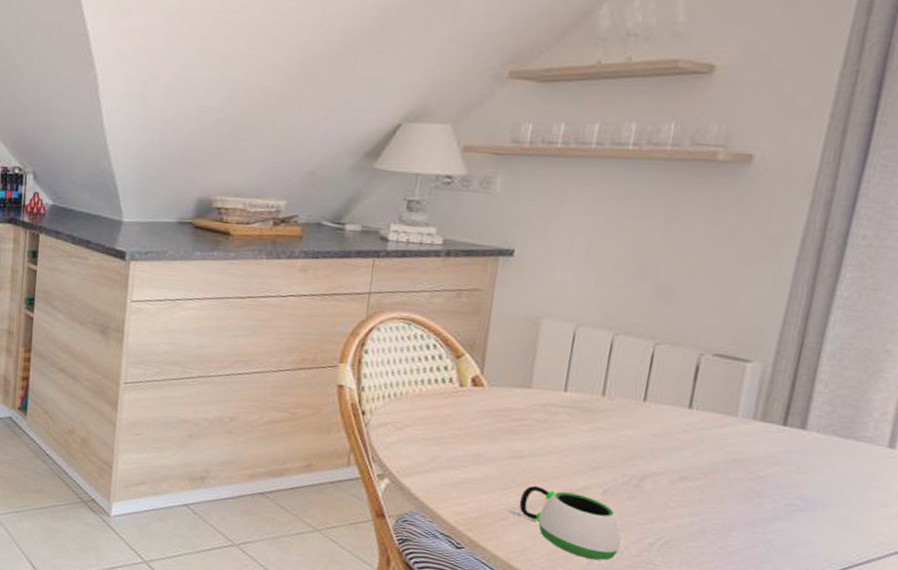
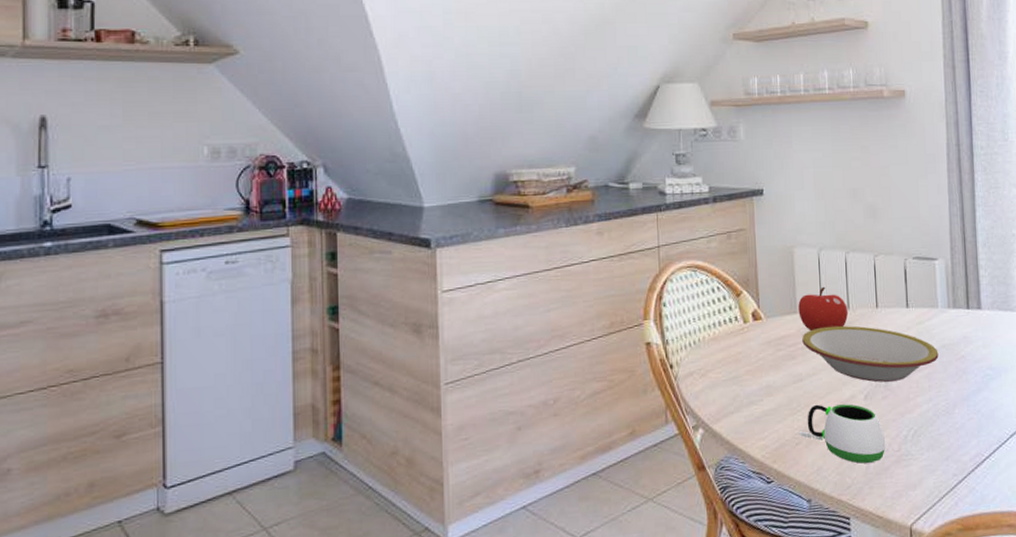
bowl: none [531,408,724,485] -> present [802,325,939,382]
fruit: none [533,366,603,414] -> present [798,286,849,332]

